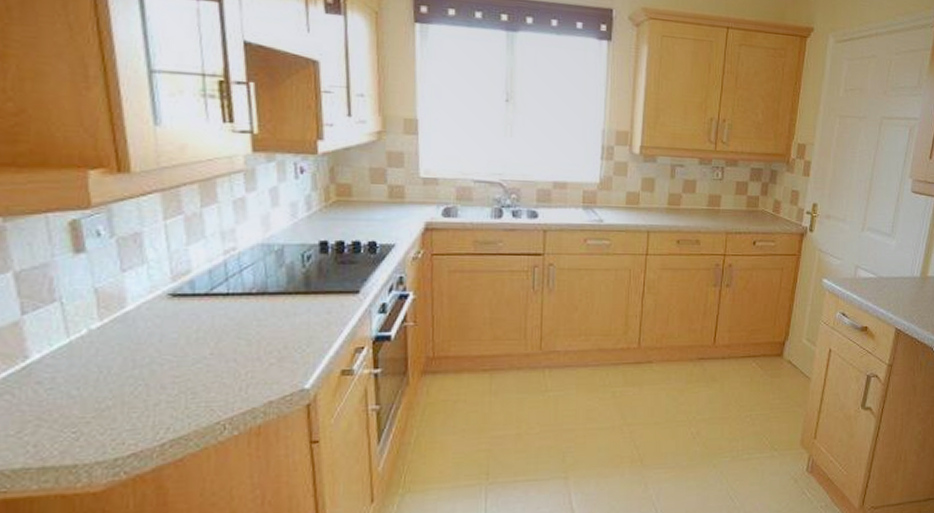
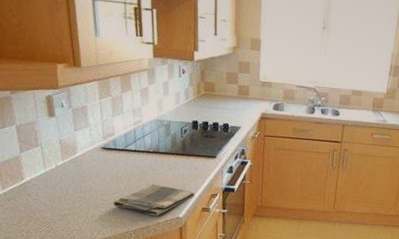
dish towel: none [191,343,328,393] -> present [112,184,195,217]

